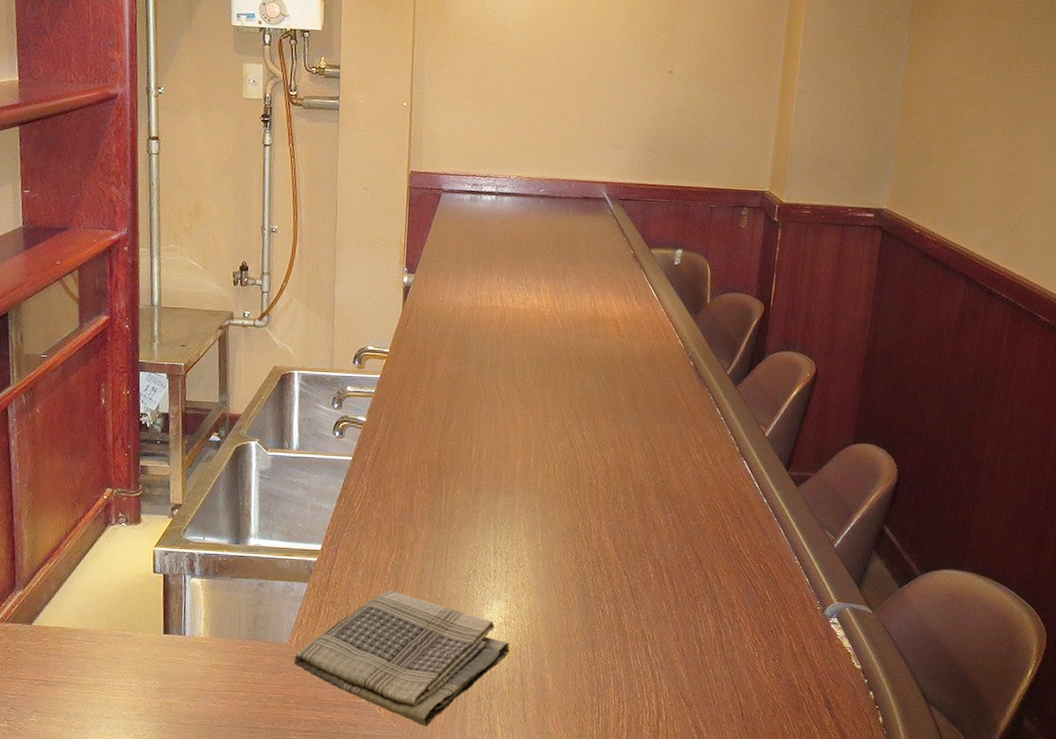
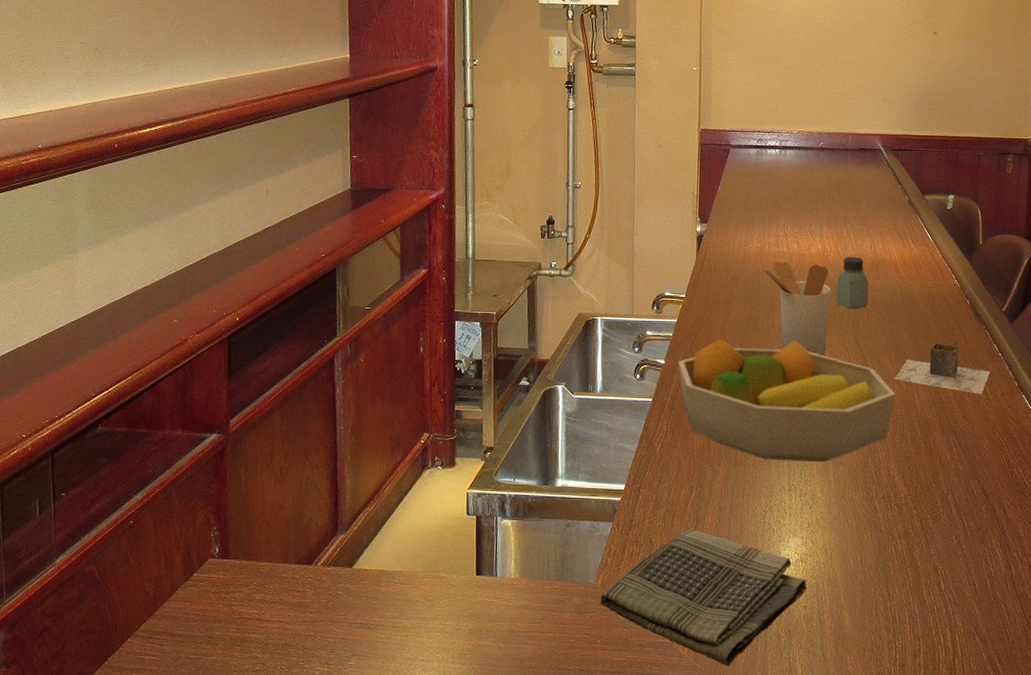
fruit bowl: none [380,397,610,526] -> present [678,339,896,463]
utensil holder: none [470,316,547,417] -> present [759,261,831,356]
saltshaker: none [551,313,587,368] -> present [836,257,869,309]
napkin holder: none [609,400,711,459] -> present [894,337,991,394]

